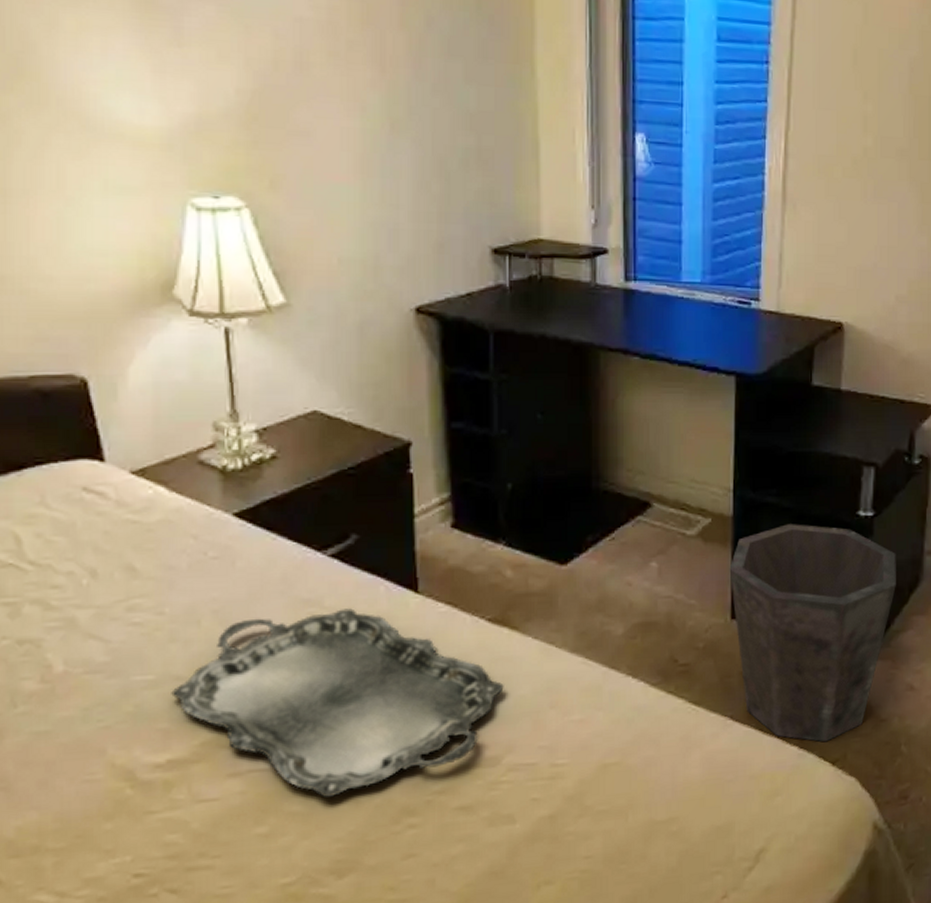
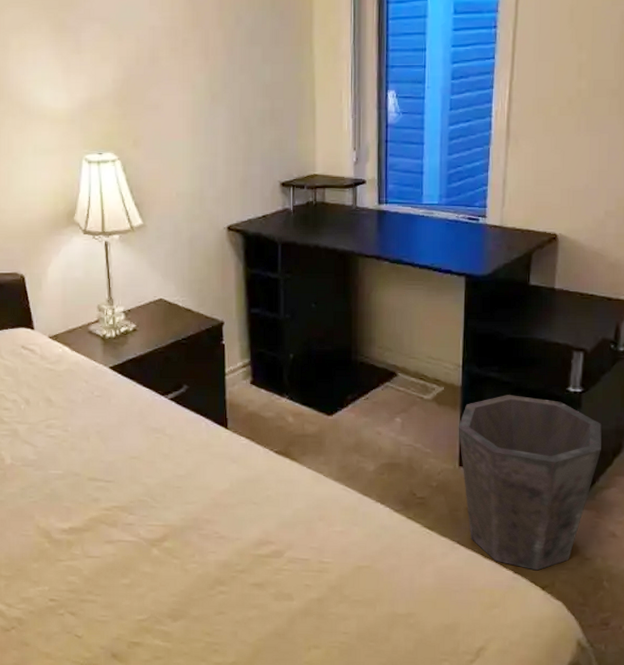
serving tray: present [171,608,504,799] -> none [72,436,286,566]

